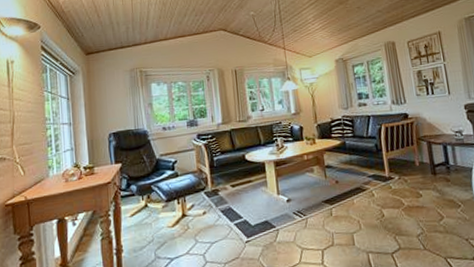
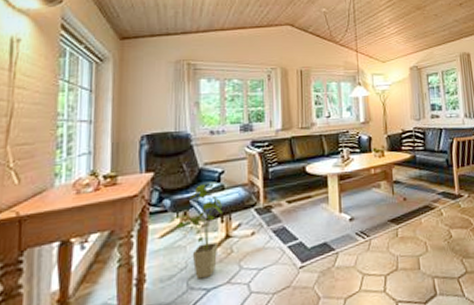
house plant: none [136,170,179,250] -> present [168,182,223,280]

